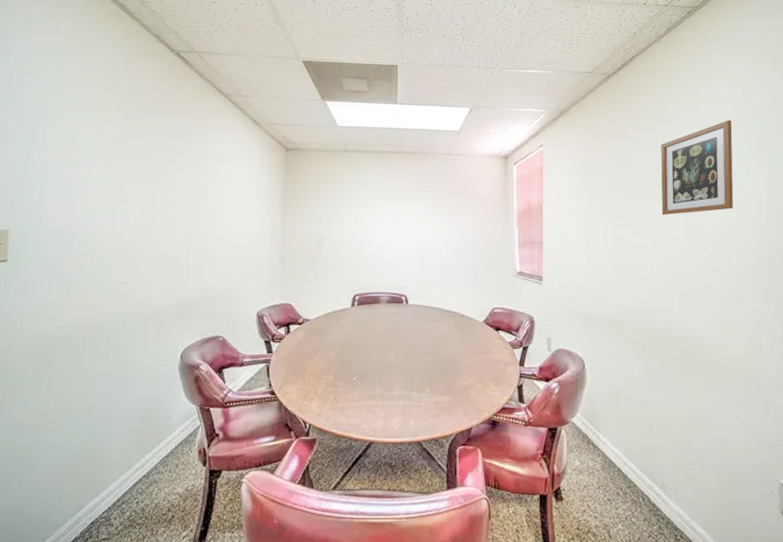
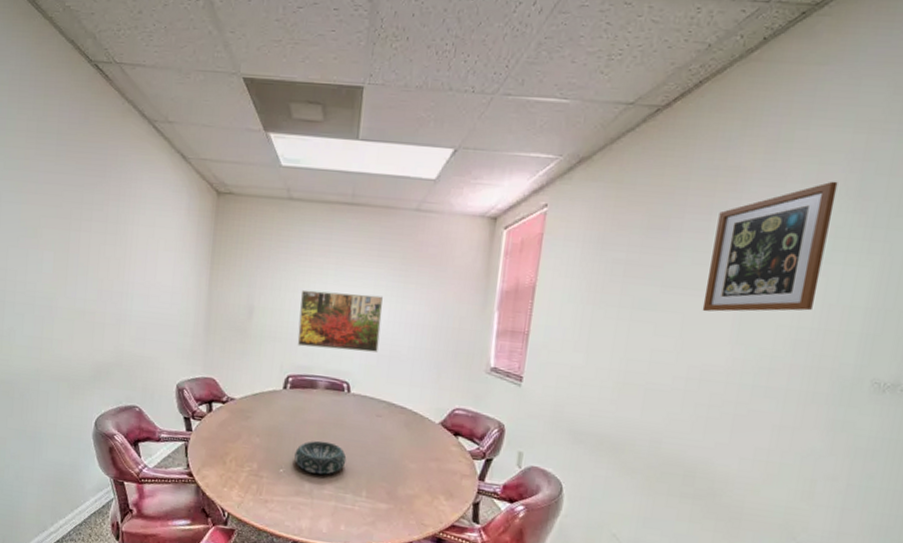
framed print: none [360,222,428,269] -> present [297,289,383,352]
decorative bowl: none [365,348,410,377] -> present [294,440,347,475]

